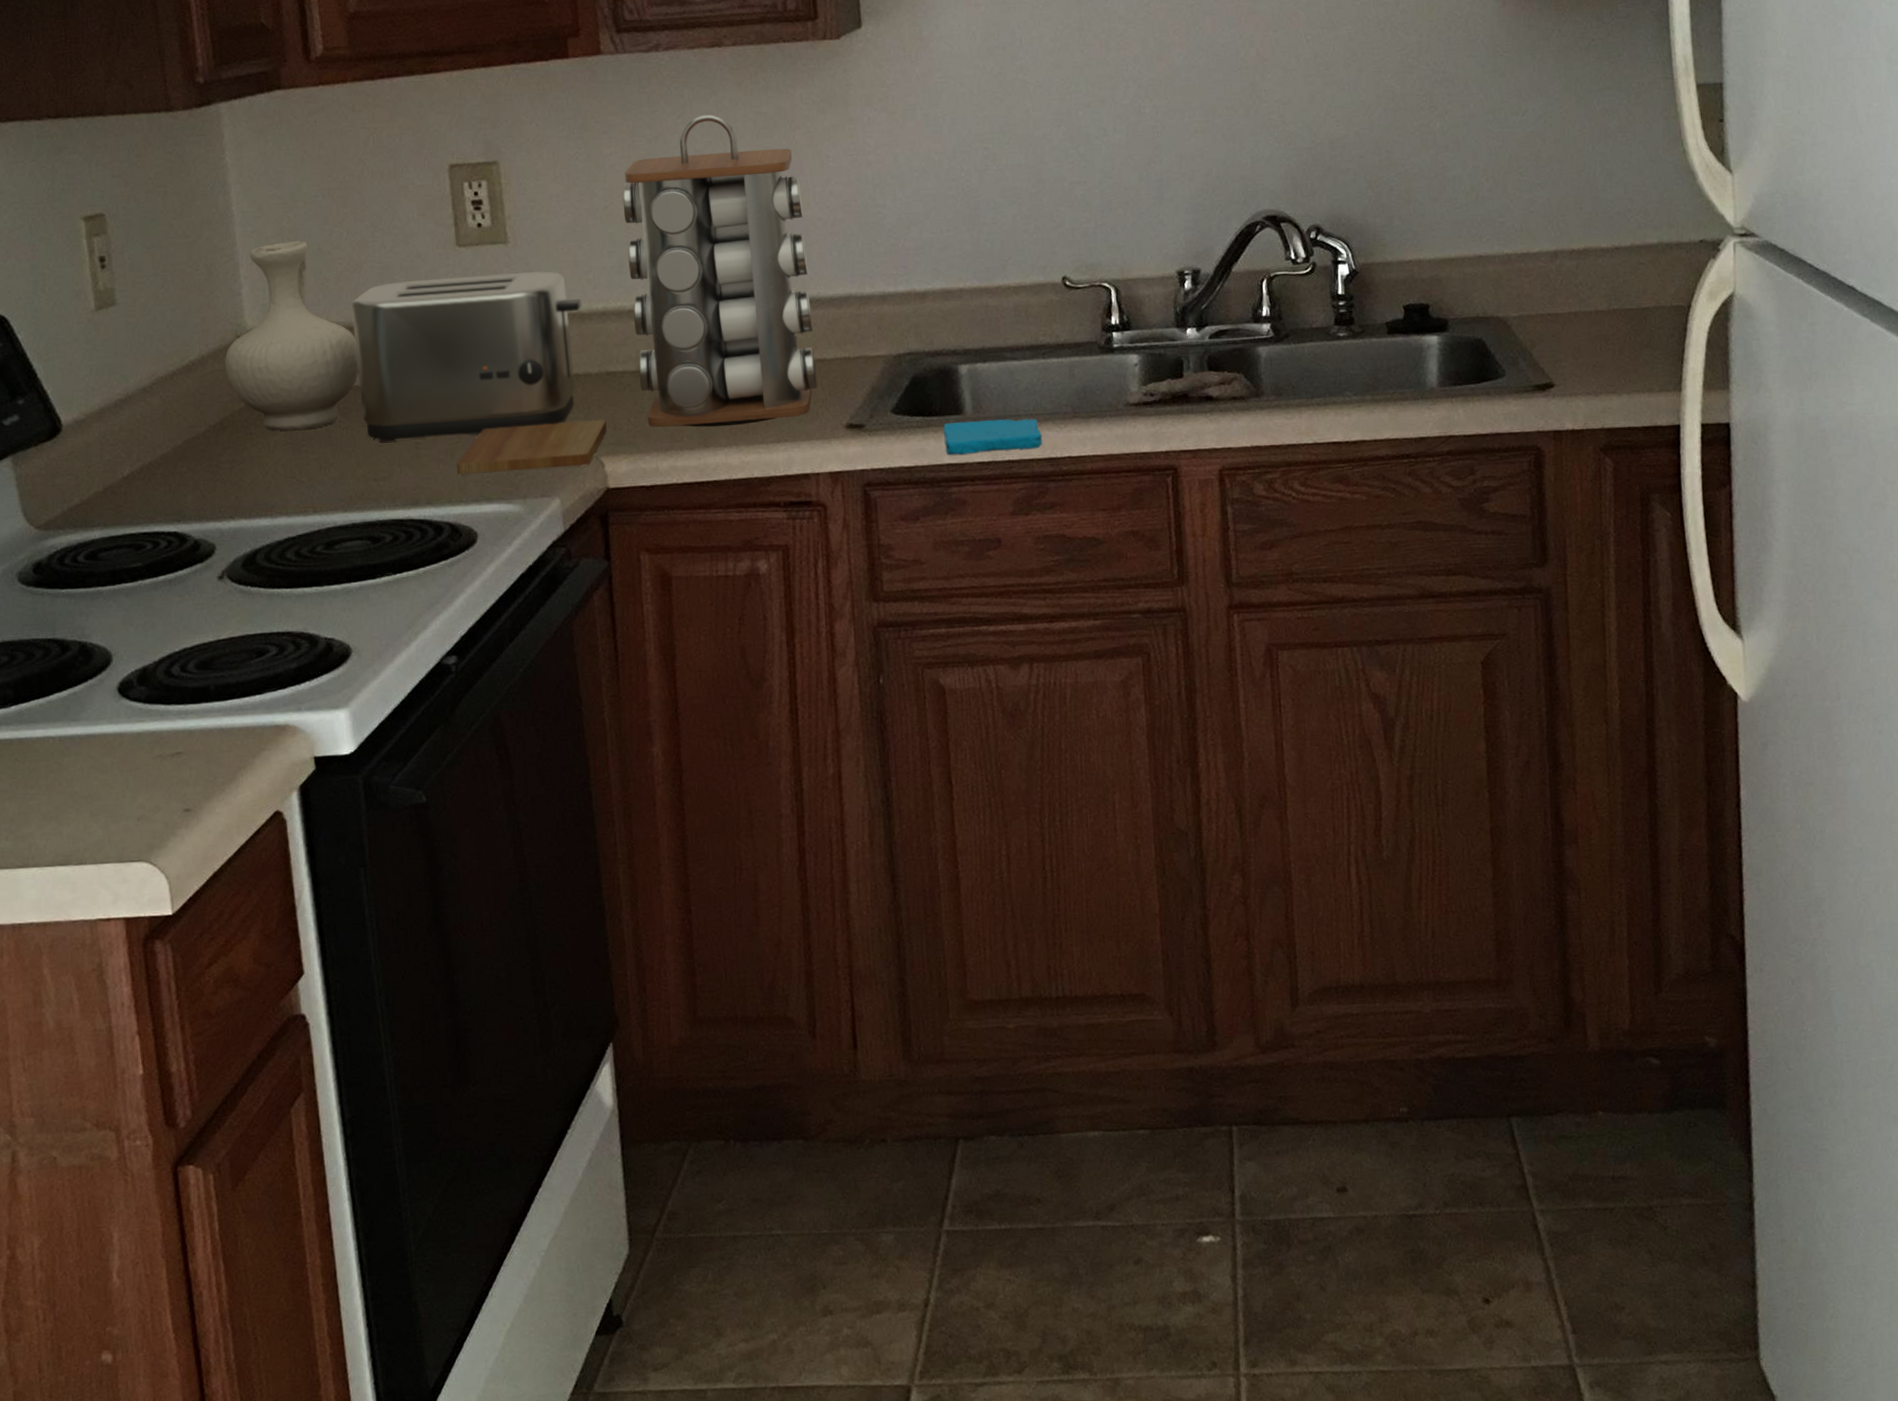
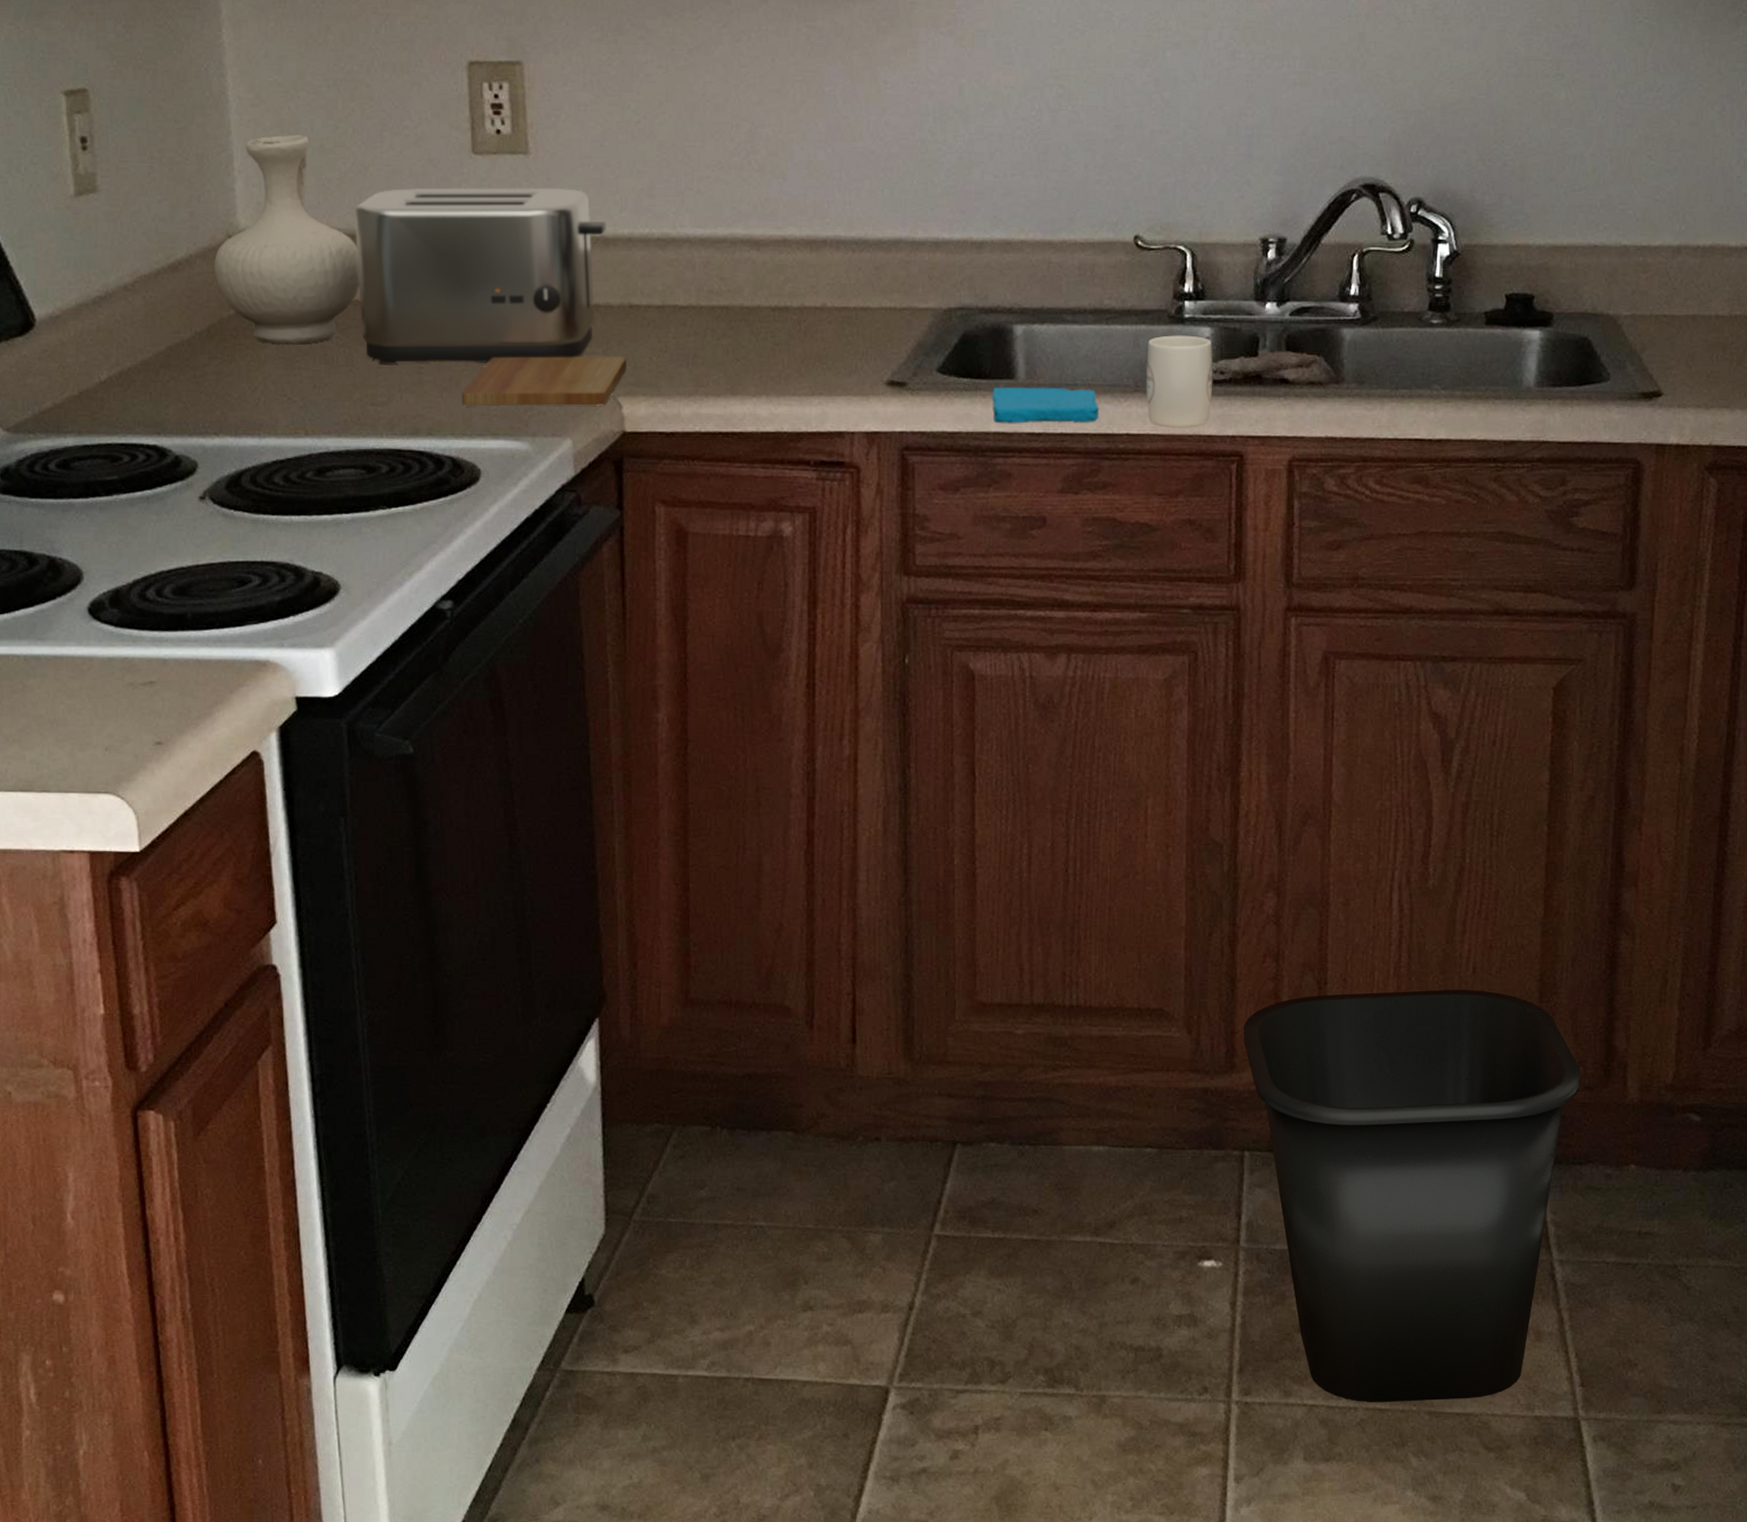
spice rack: present [622,113,818,428] -> none [657,24,859,374]
mug: none [1081,363,1145,449] -> present [1145,335,1213,428]
waste bin: none [1221,953,1544,1366] -> present [1243,989,1582,1403]

